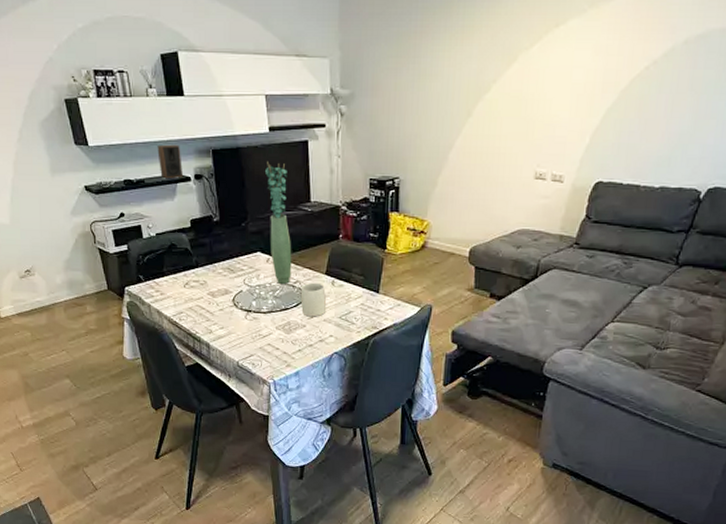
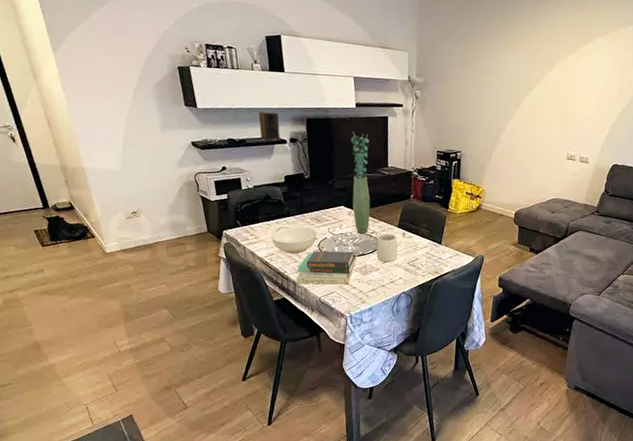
bowl: none [179,278,231,311] -> present [271,226,317,254]
books: none [209,306,279,347] -> present [296,251,357,285]

